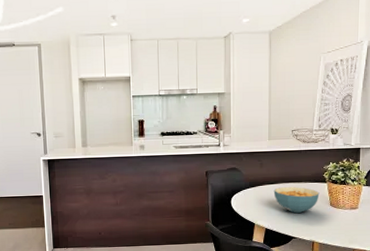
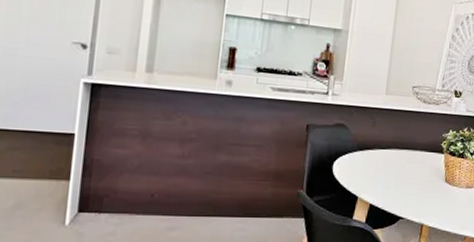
cereal bowl: present [273,187,320,213] -> none [384,154,435,188]

